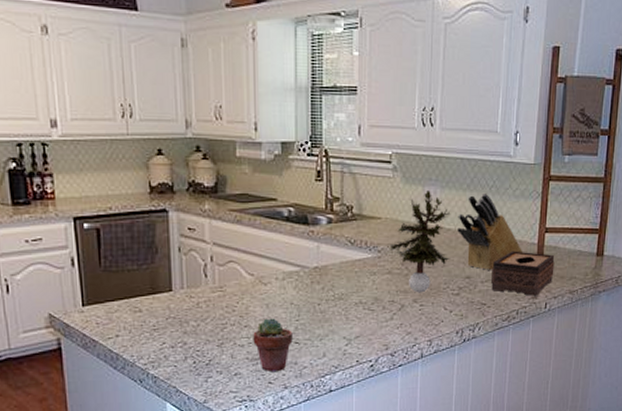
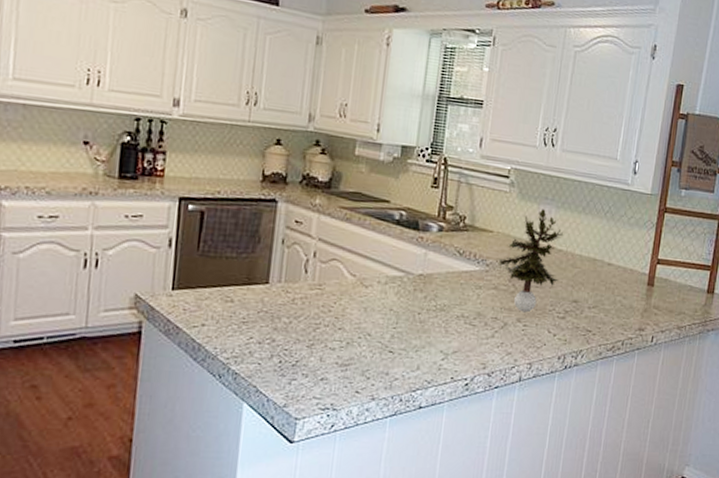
potted succulent: present [253,318,293,373] -> none [345,322,388,381]
knife block: present [457,192,523,271] -> none [569,217,634,297]
tissue box: present [491,251,555,296] -> none [598,278,665,328]

